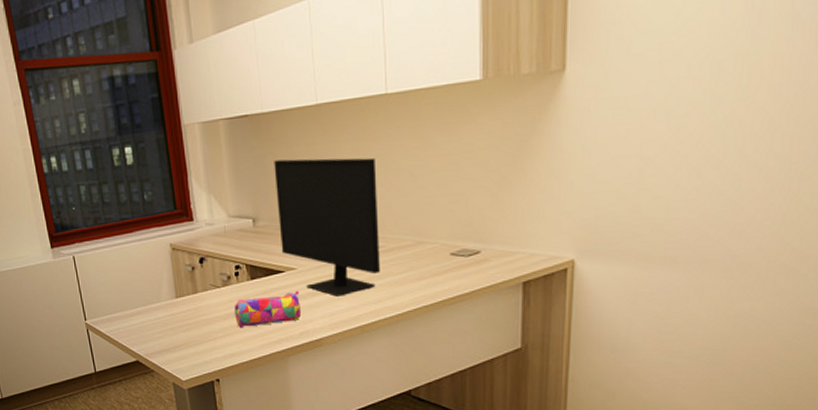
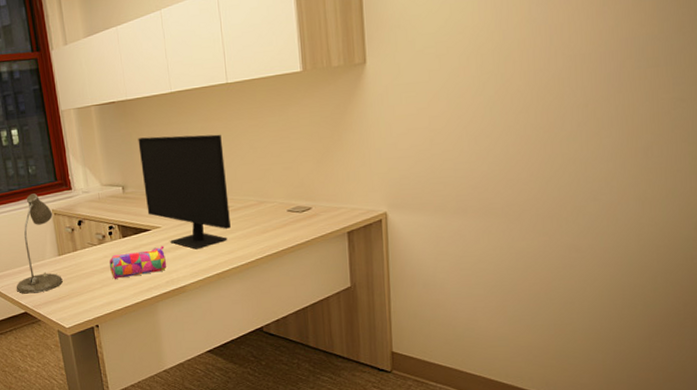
desk lamp: none [126,224,180,340] -> present [16,193,63,294]

